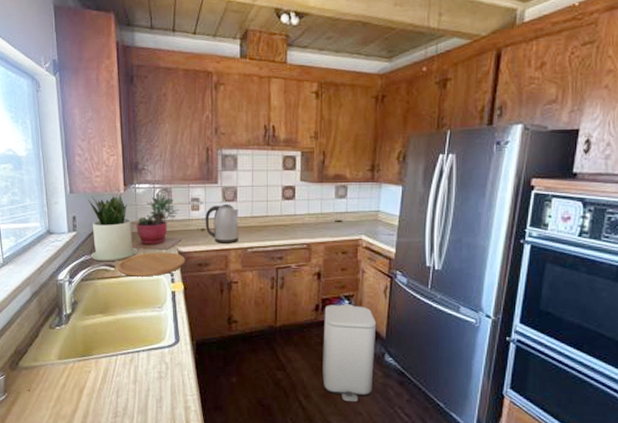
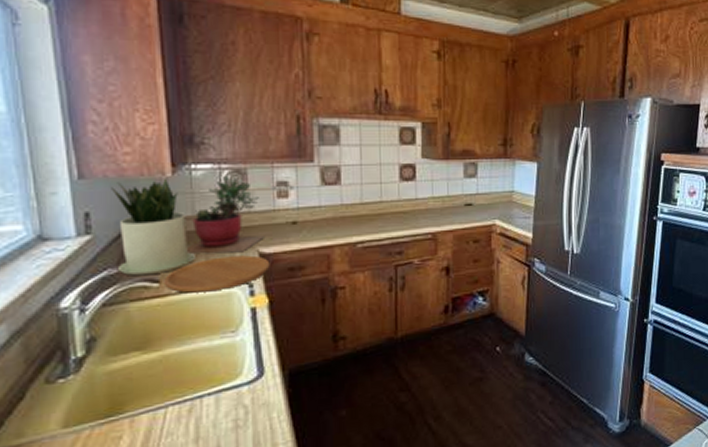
kettle: present [205,204,239,244] -> none [297,188,345,239]
pedal bin: present [323,304,377,403] -> none [454,301,515,417]

